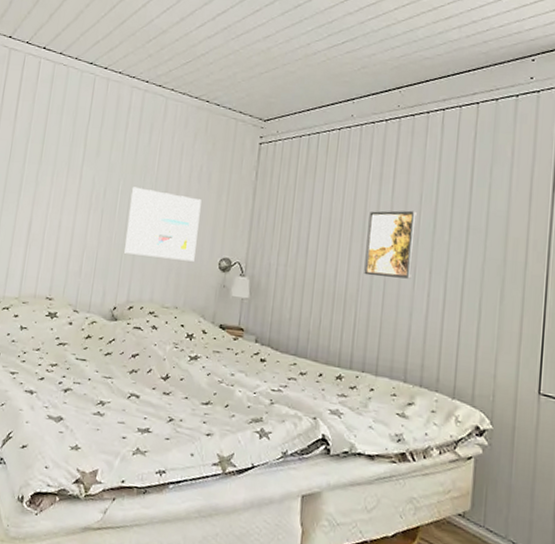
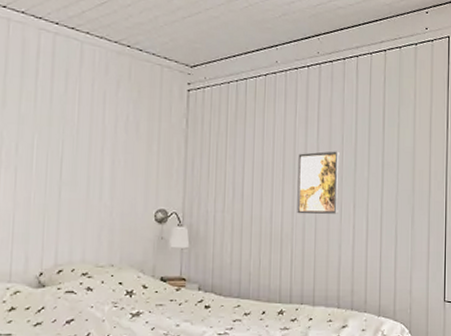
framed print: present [124,187,202,262] -> none [47,140,131,216]

